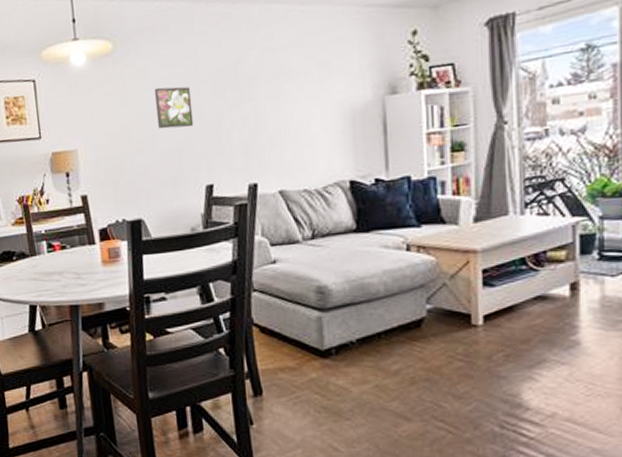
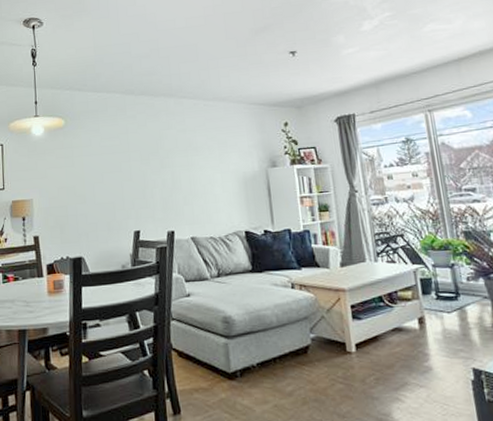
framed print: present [155,86,194,129] -> none [96,154,125,186]

